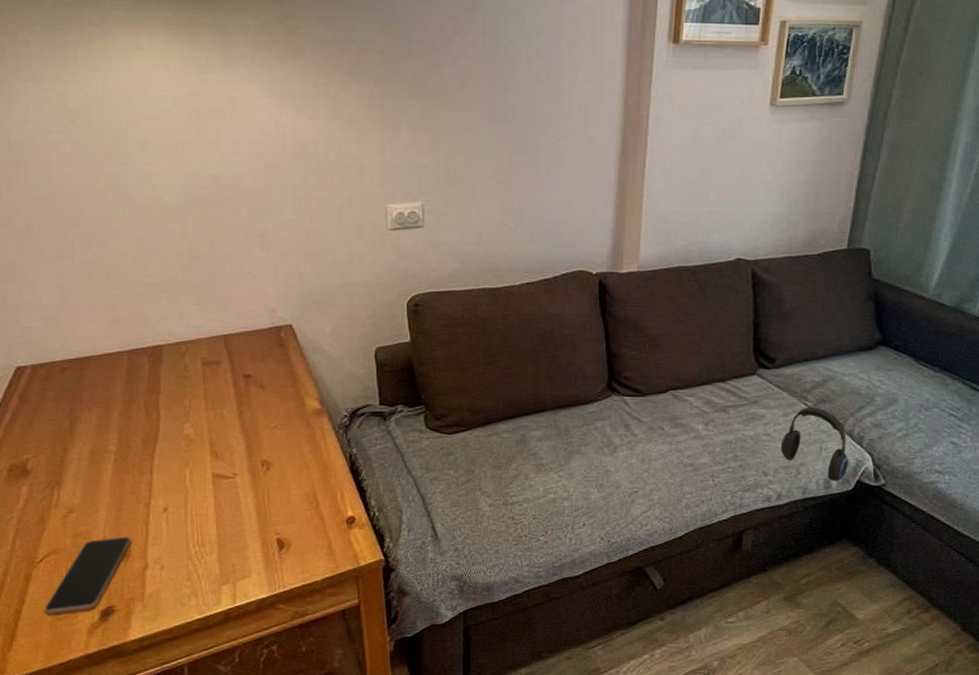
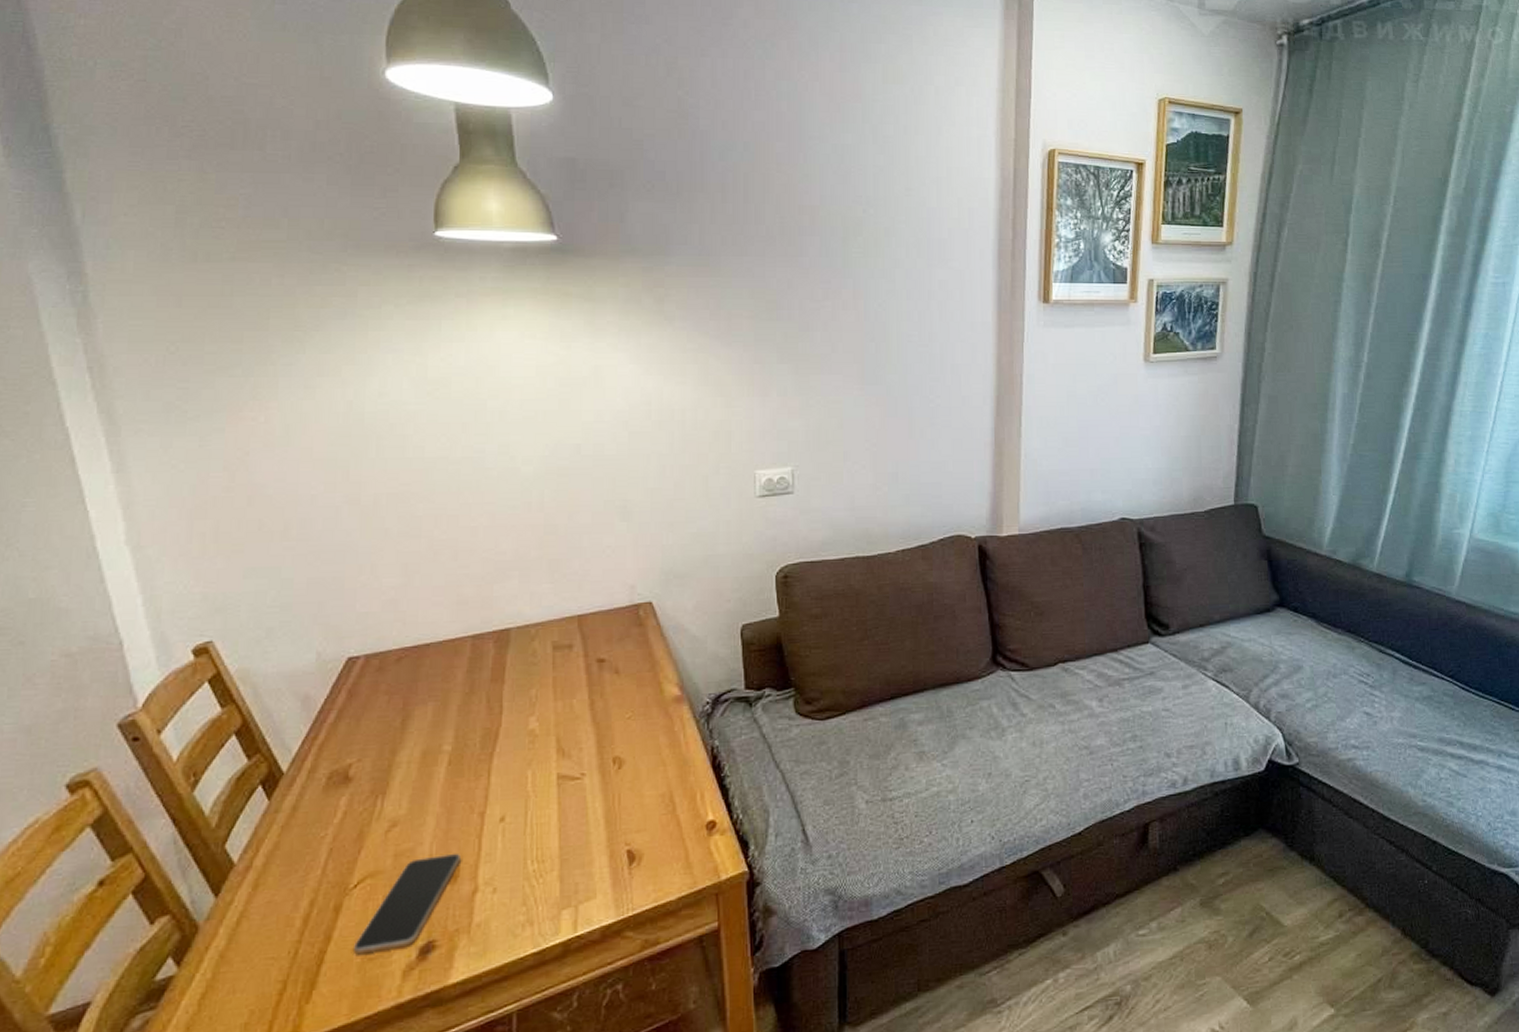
headphones: present [780,407,849,481] -> none [1182,677,1258,761]

